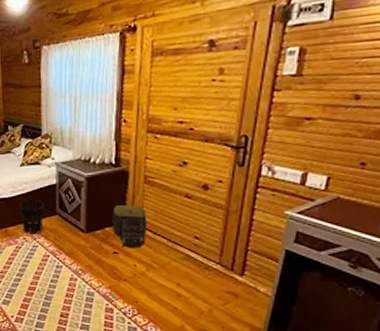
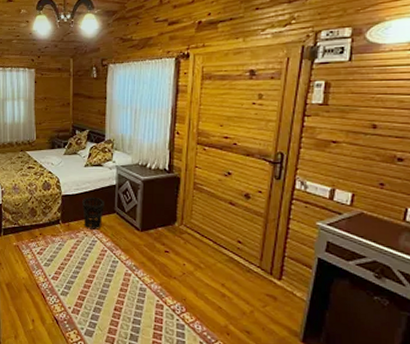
backpack: present [112,204,147,248] -> none [164,207,196,249]

